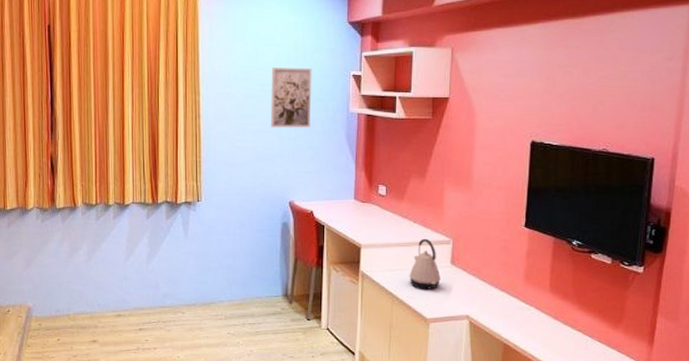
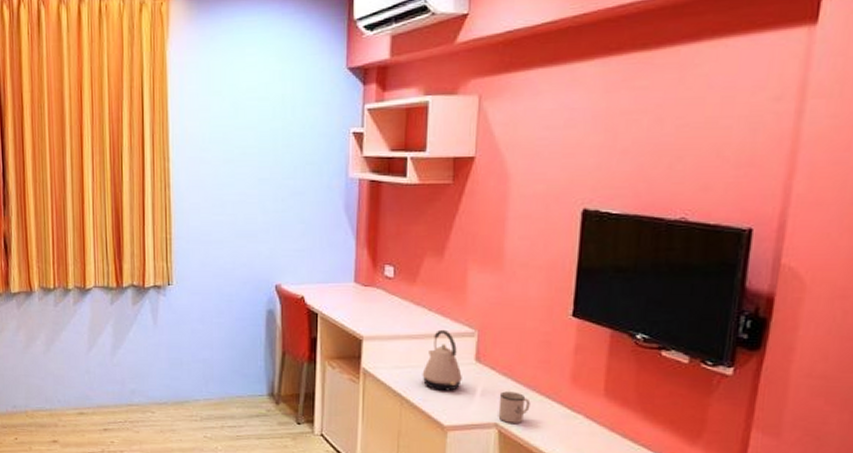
wall art: present [271,68,312,128] -> none [253,125,303,199]
mug: none [469,289,494,315] -> present [498,391,531,423]

